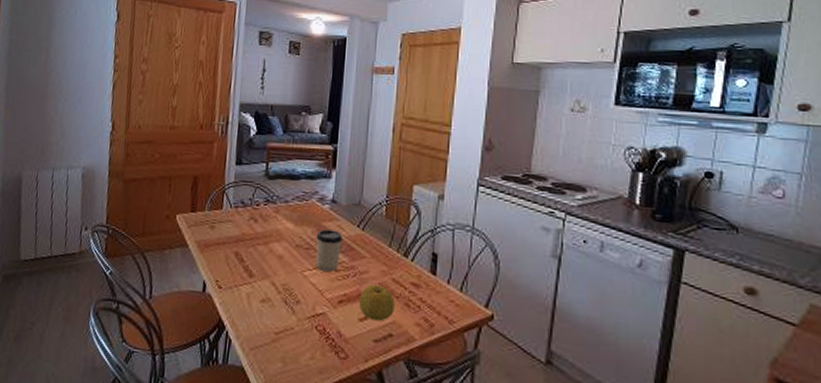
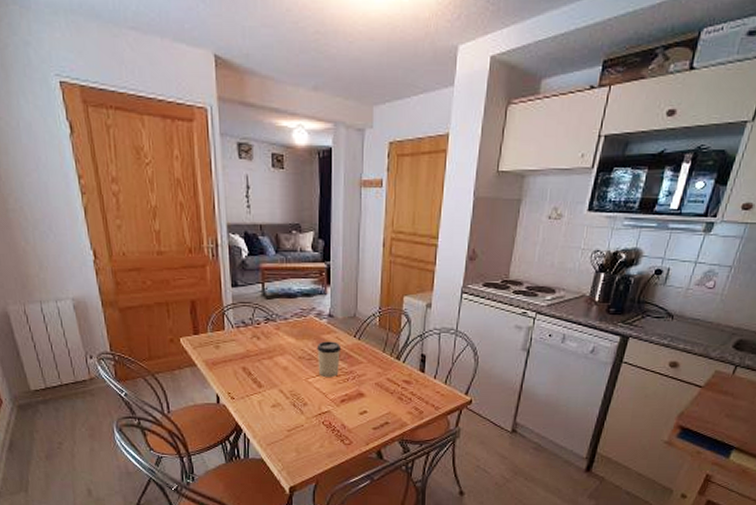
fruit: present [359,284,395,322] -> none [359,384,390,413]

